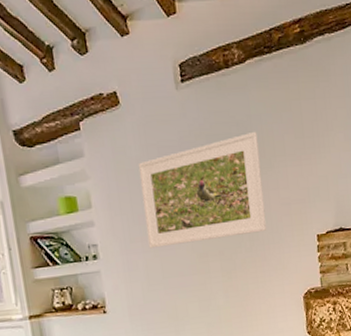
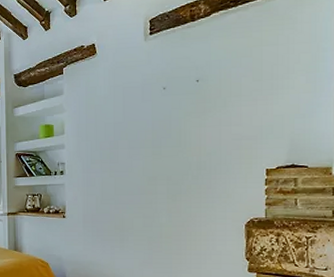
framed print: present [138,131,267,249] -> none [105,74,215,169]

